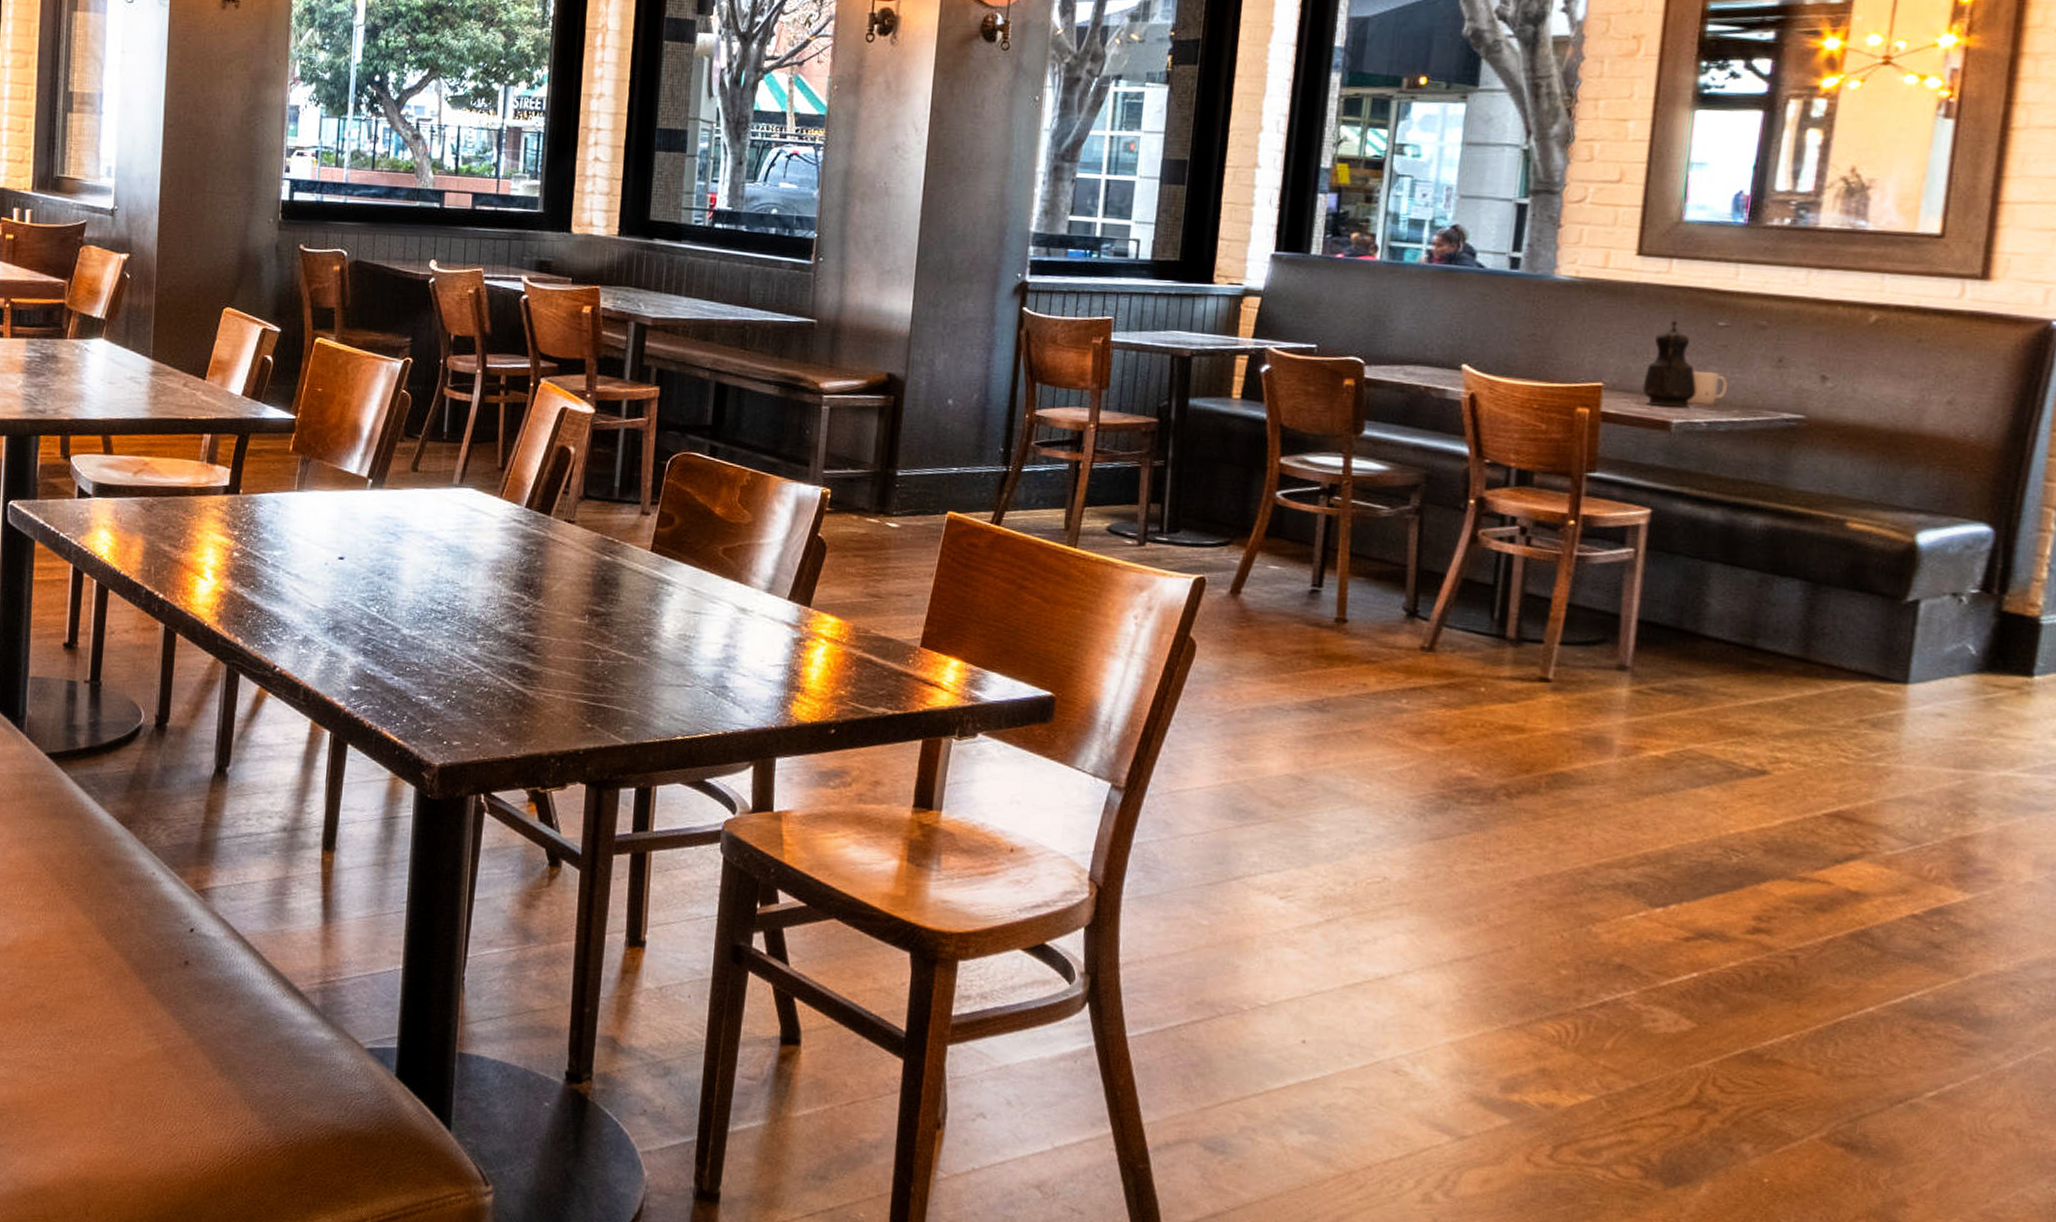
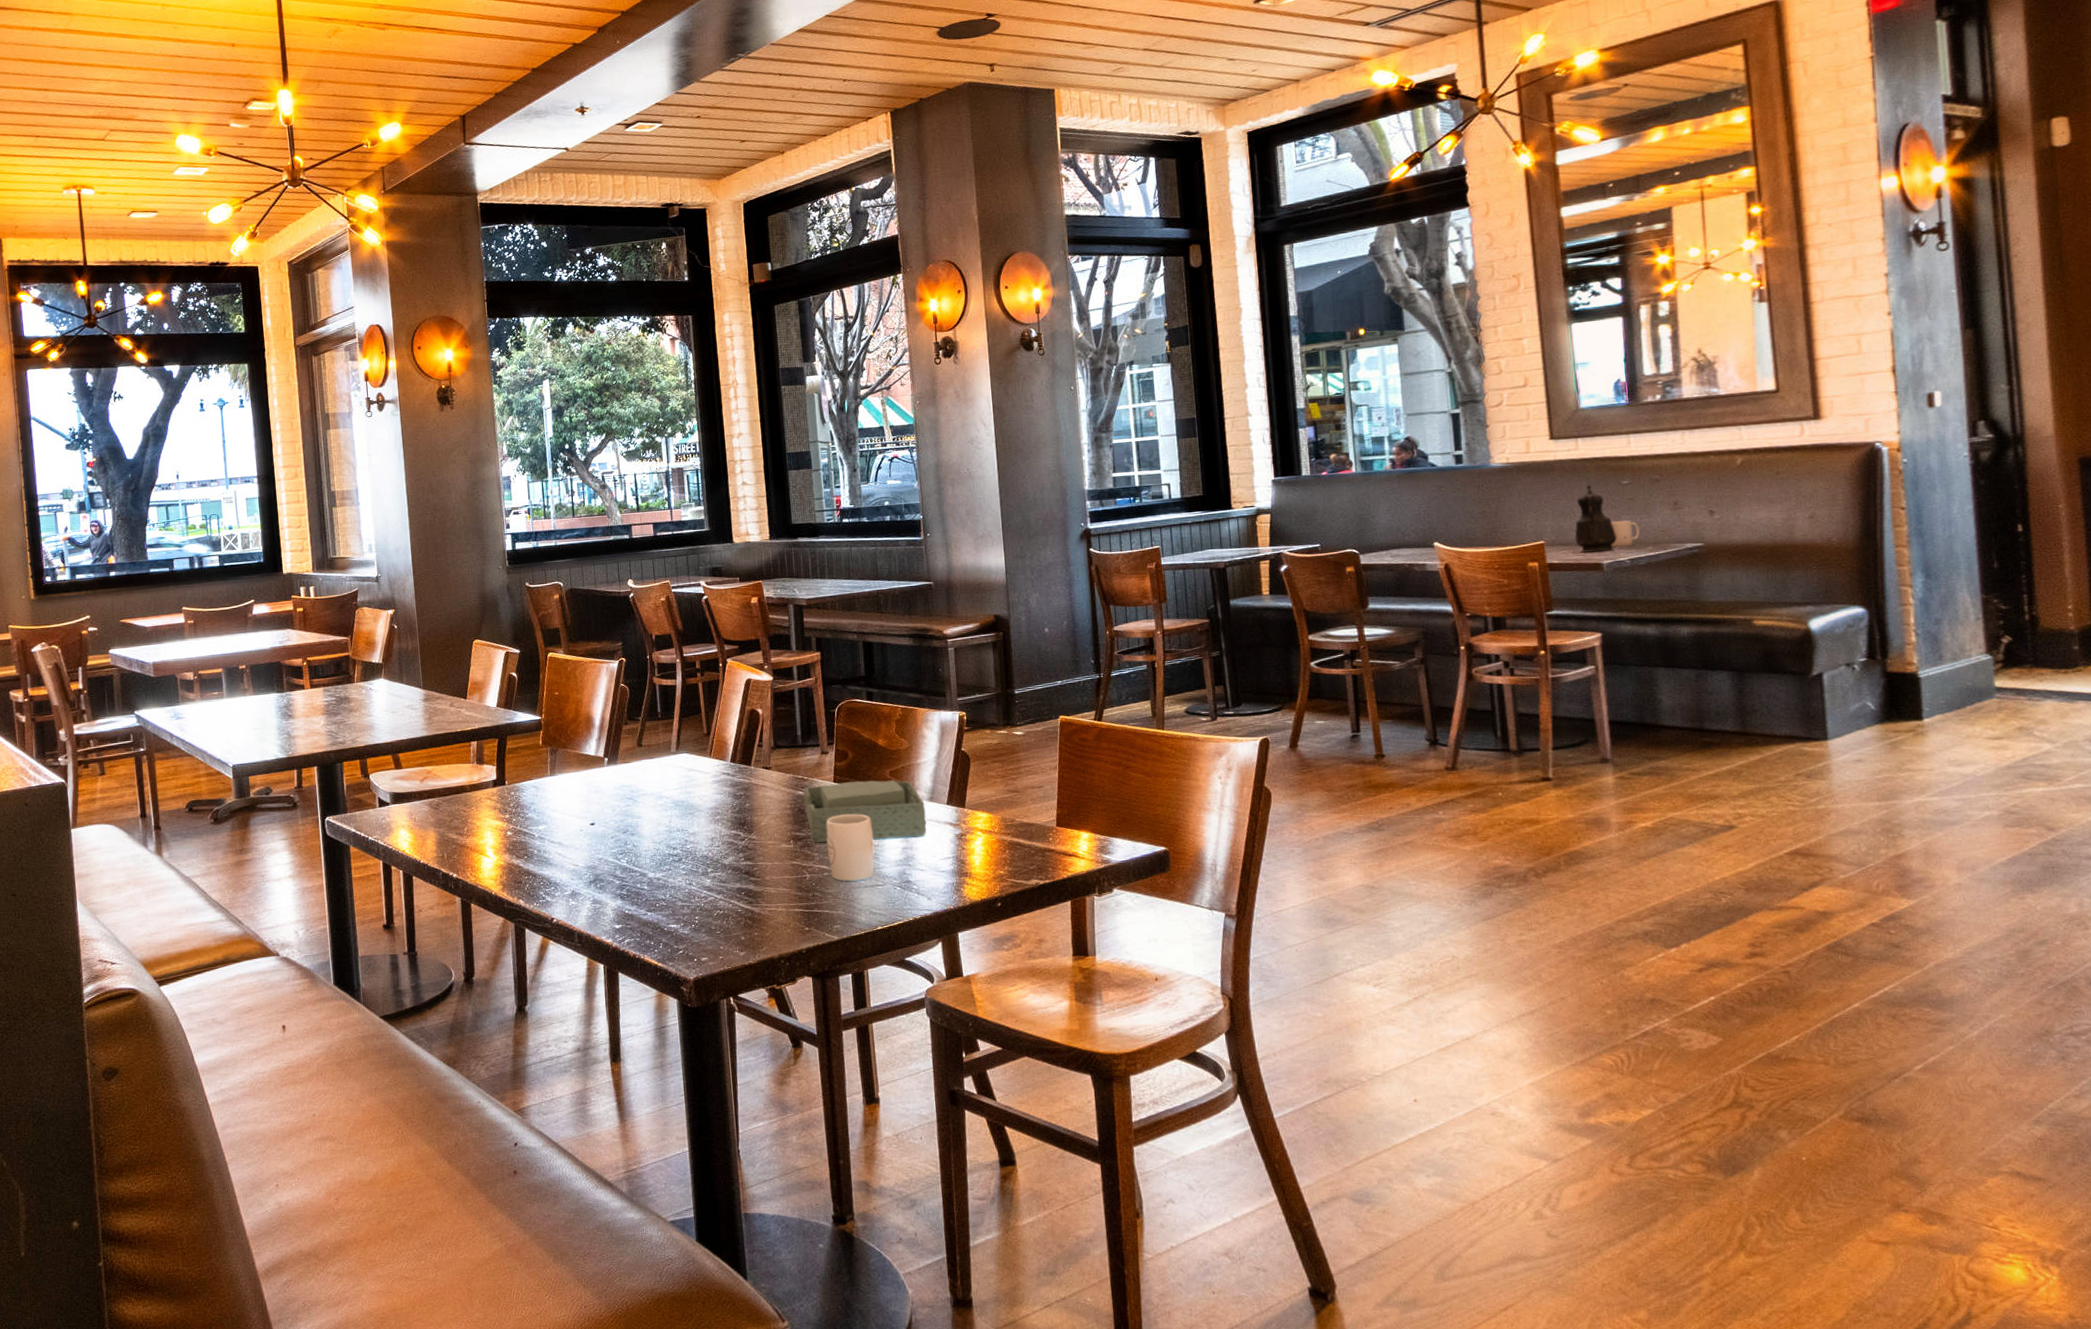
napkin holder: none [609,552,761,635] -> present [803,780,927,843]
mug: none [629,592,691,677] -> present [826,814,875,882]

